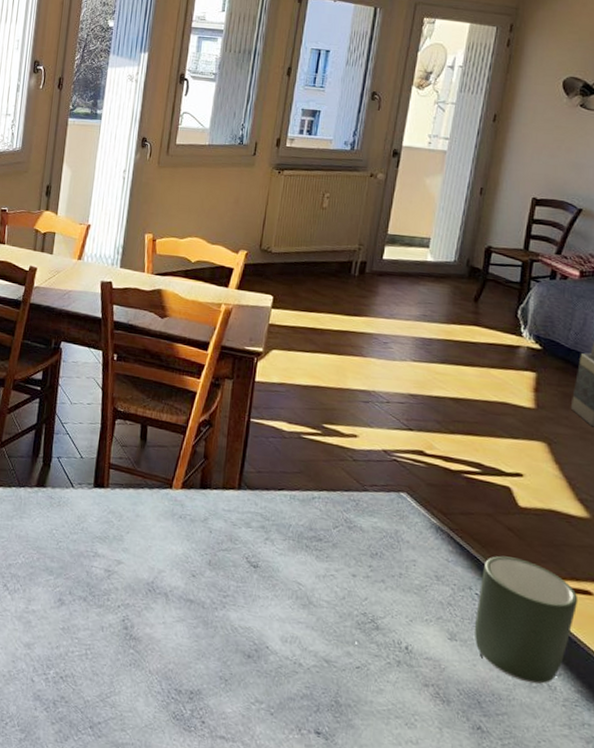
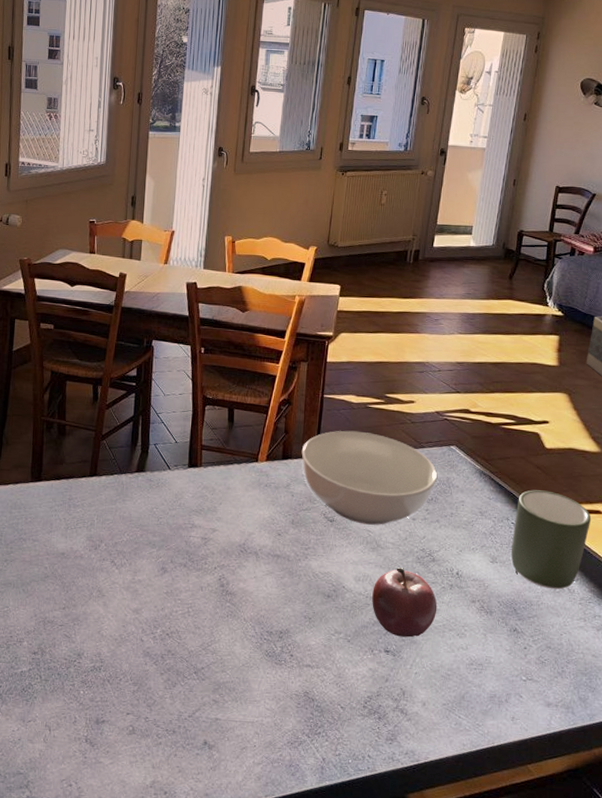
bowl: none [222,461,384,578] -> present [301,430,438,525]
fruit: none [301,632,381,720] -> present [372,568,438,638]

